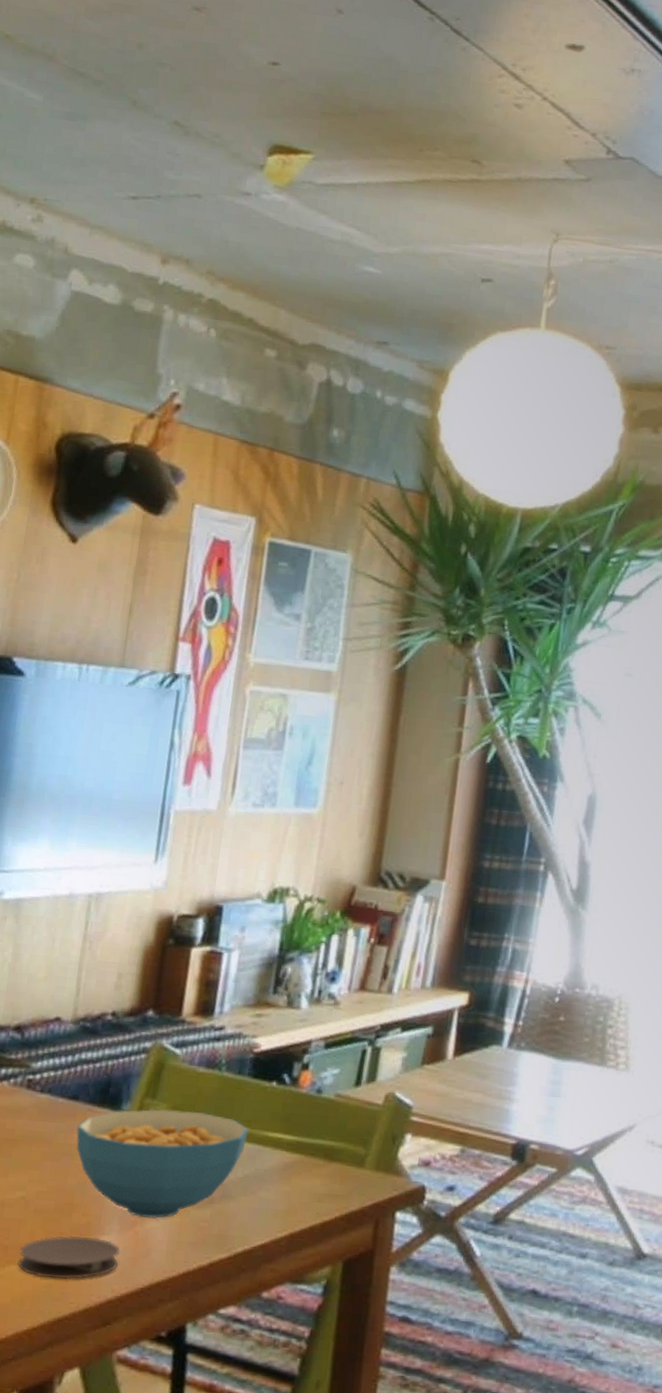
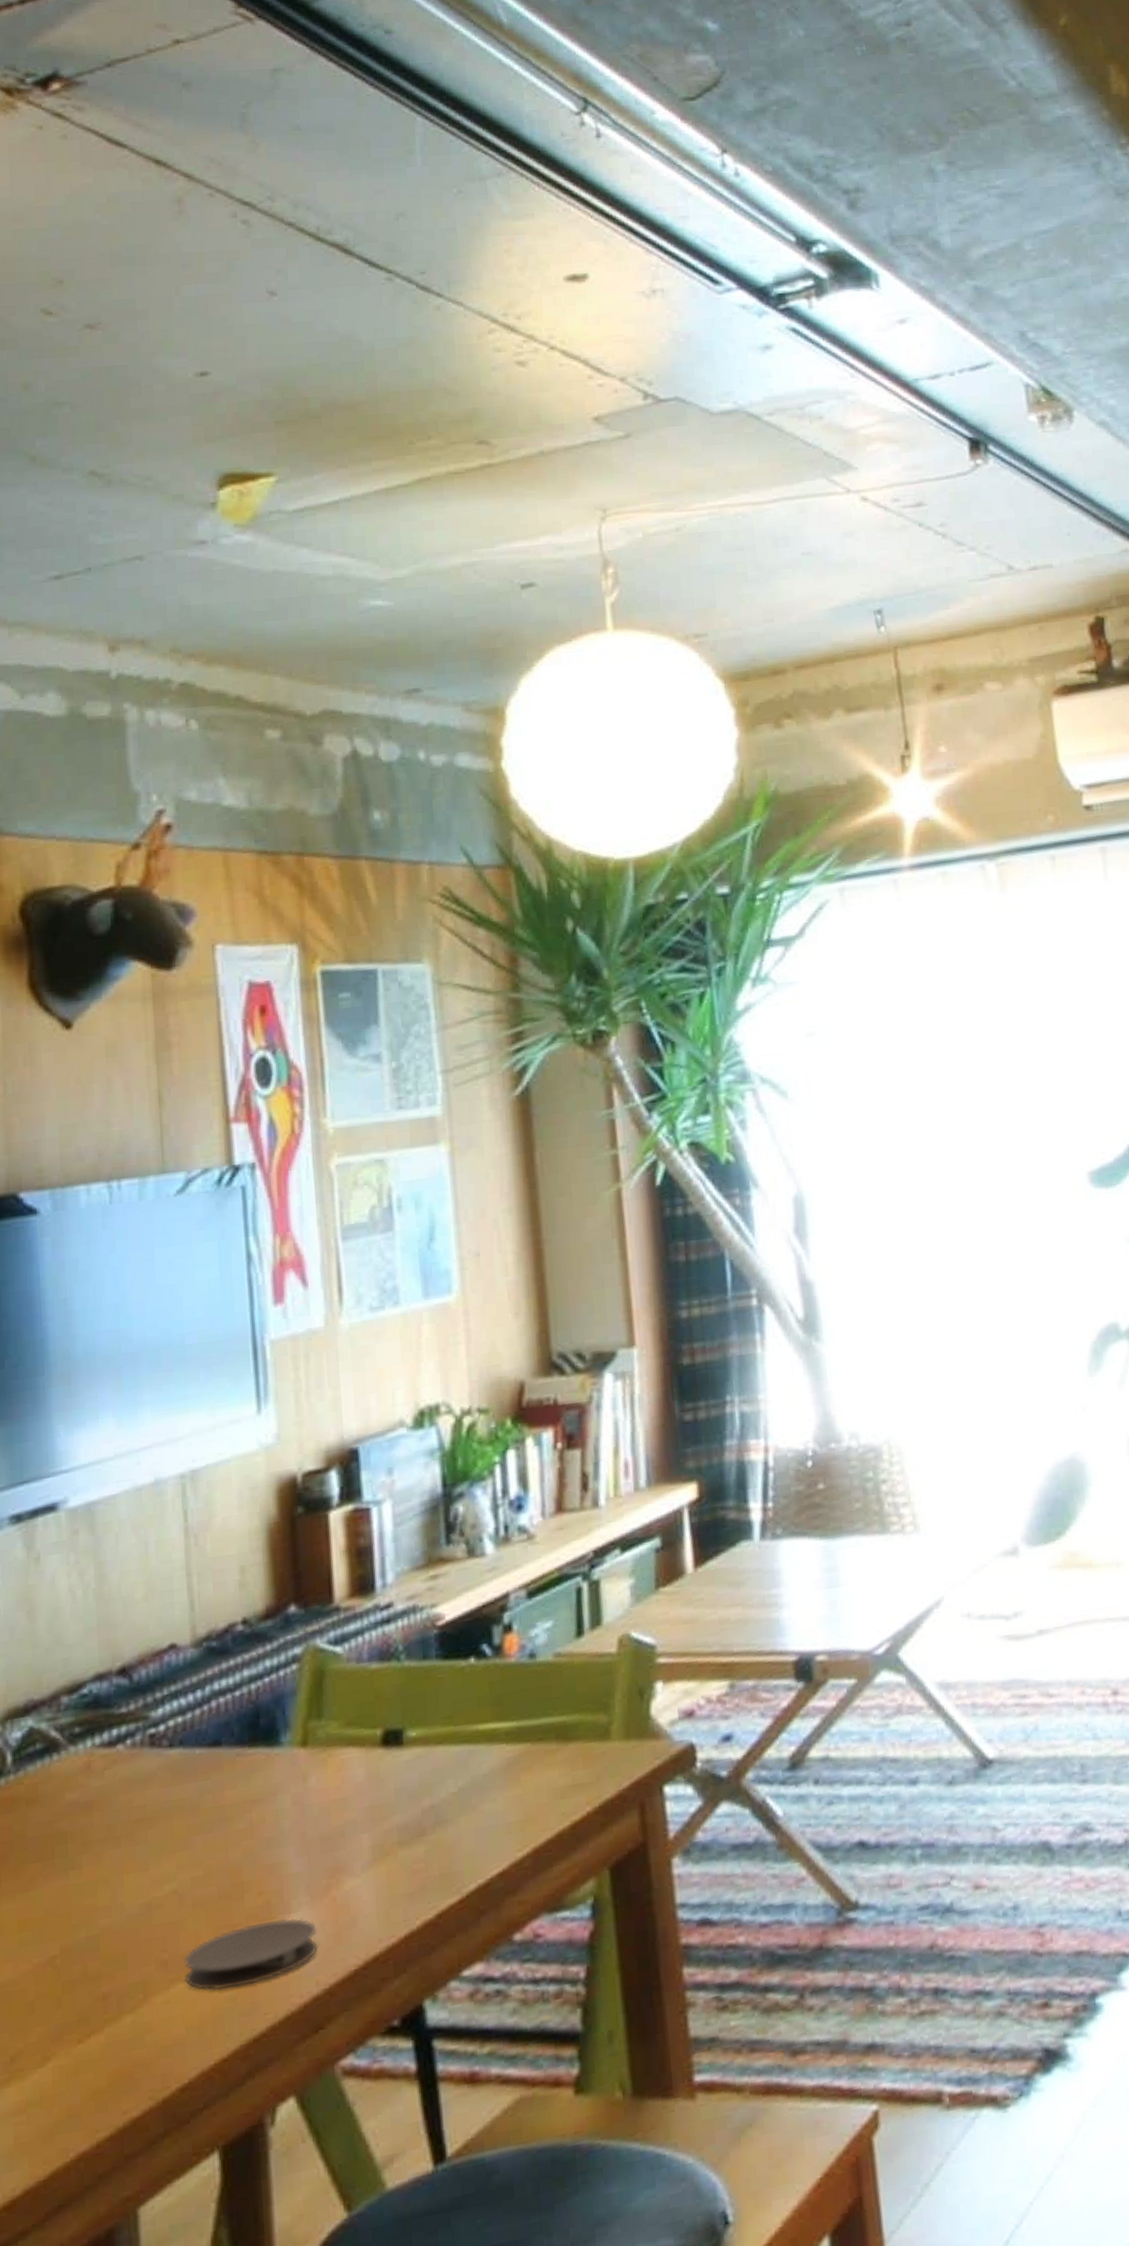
cereal bowl: present [76,1109,249,1219] -> none [226,1719,452,1879]

